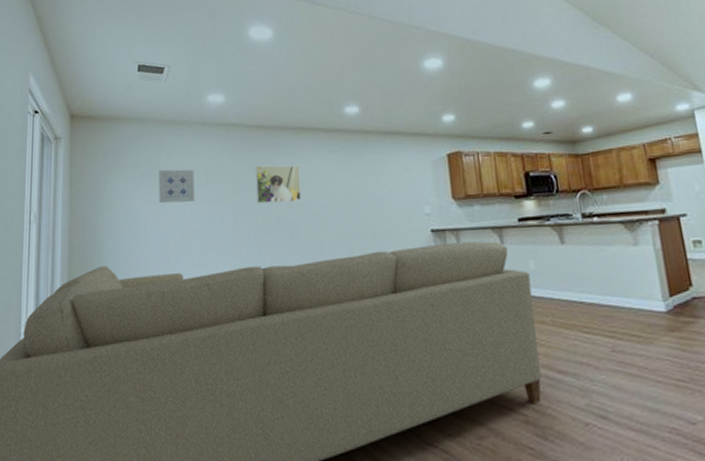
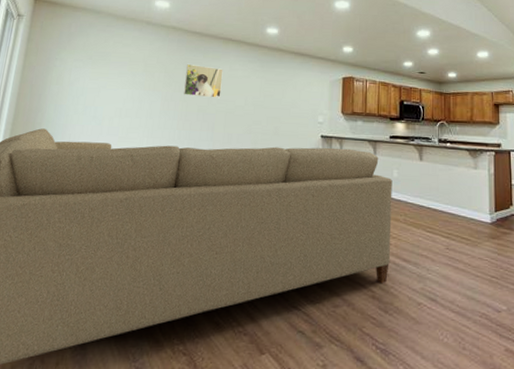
wall art: present [159,169,195,204] -> none [100,55,135,86]

